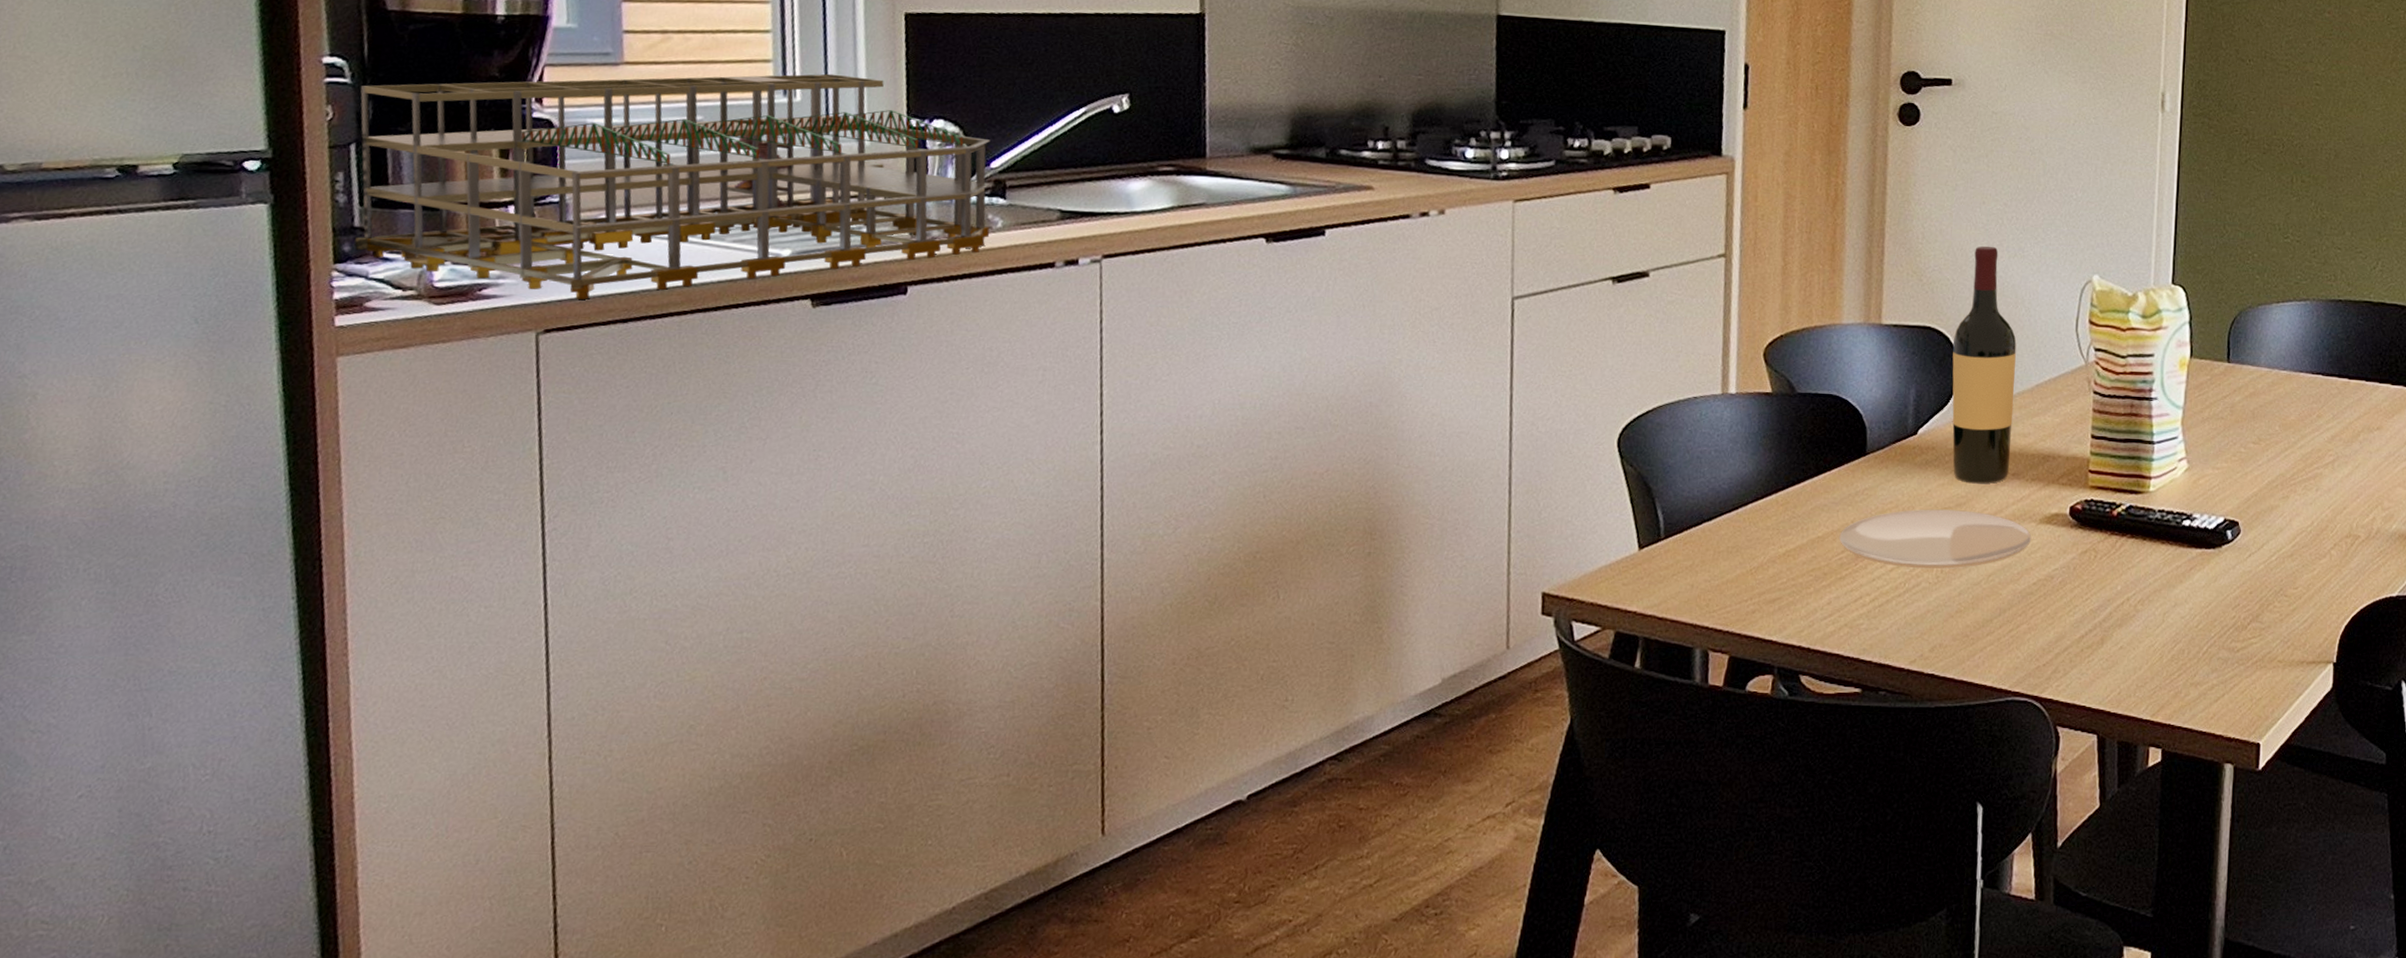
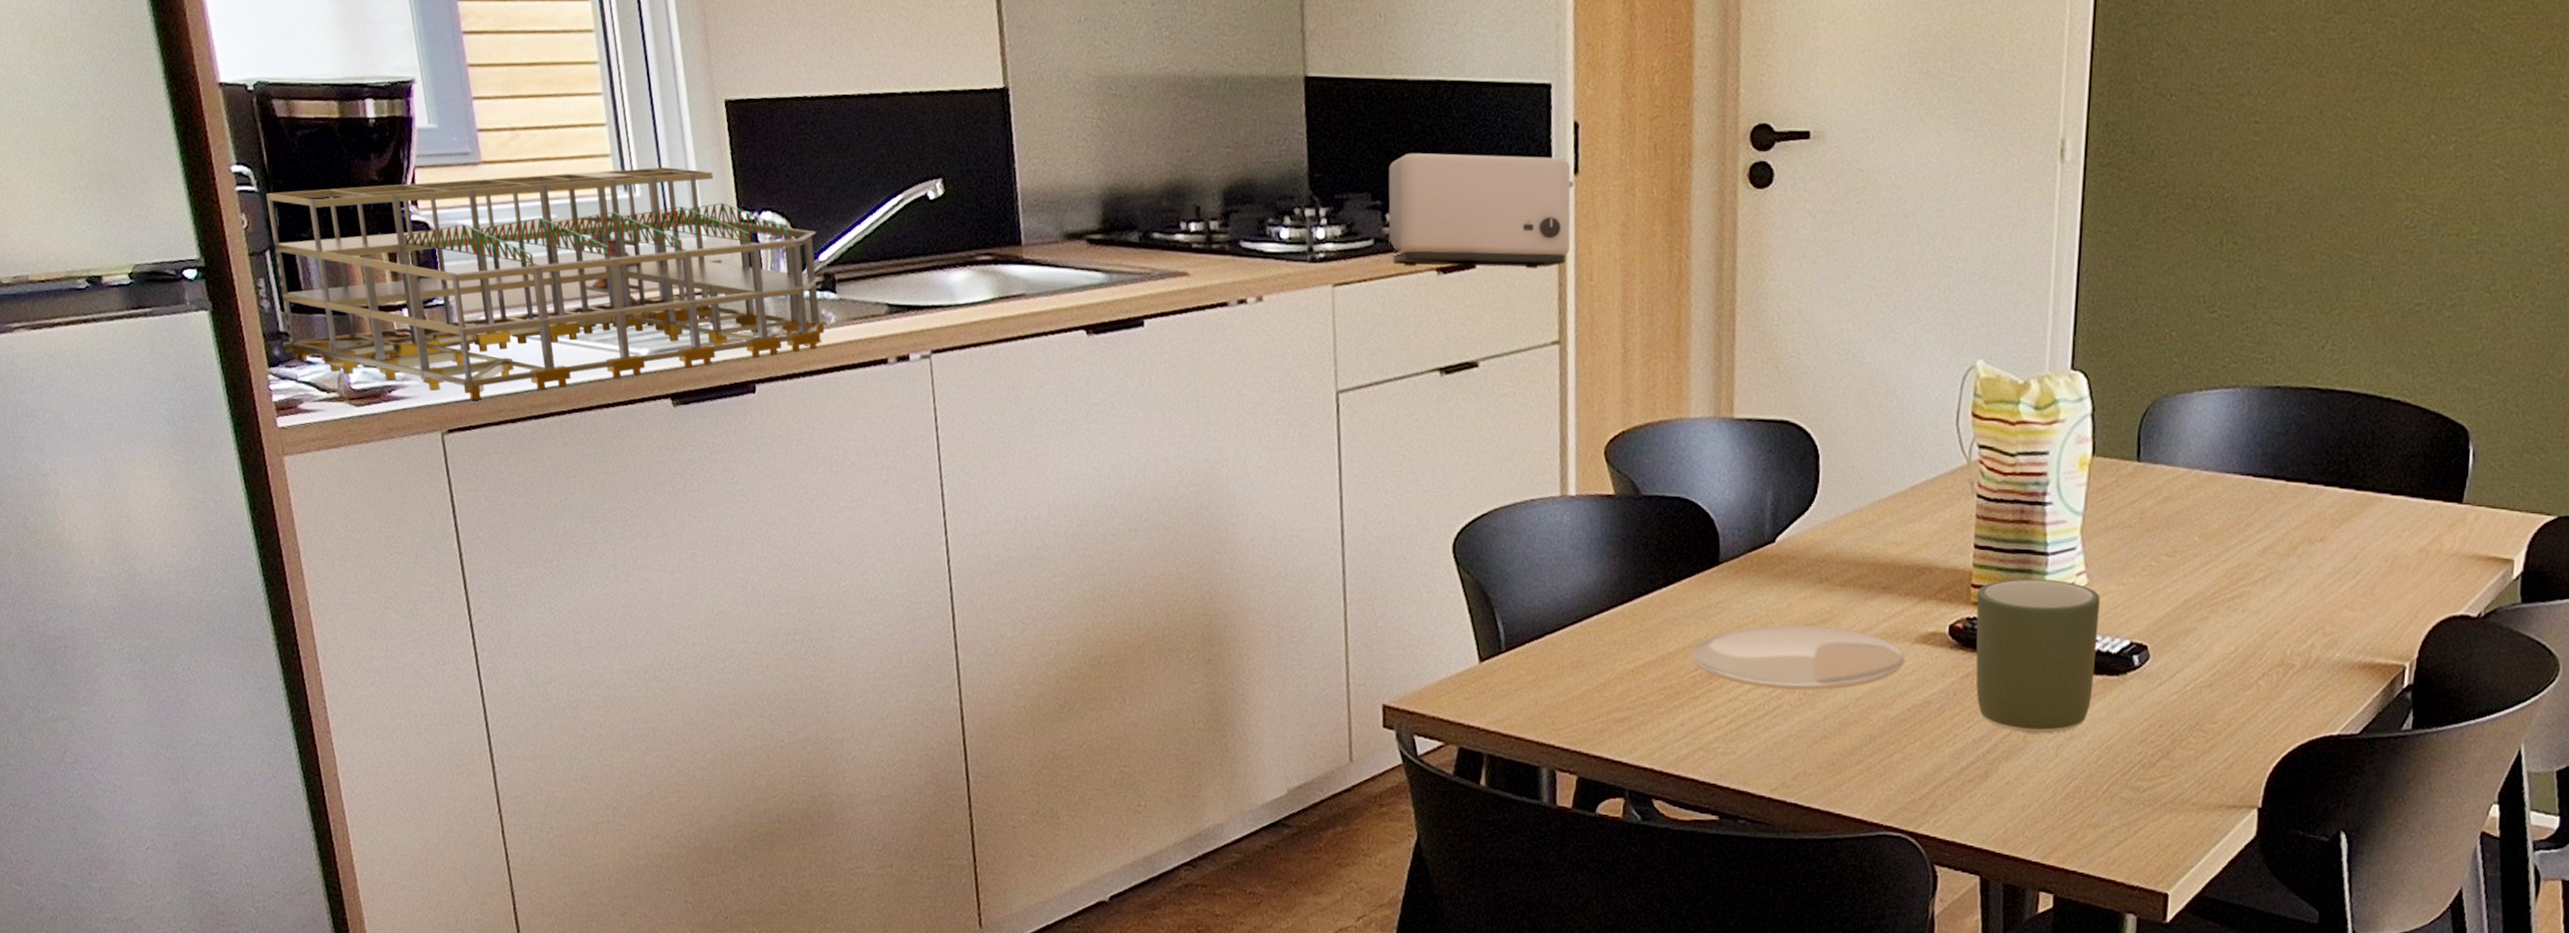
toaster: none [1569,85,1743,190] -> present [1388,153,1574,269]
wine bottle: present [1952,246,2017,484] -> none [1814,327,1888,598]
mug: none [2093,464,2199,602] -> present [1976,578,2100,734]

